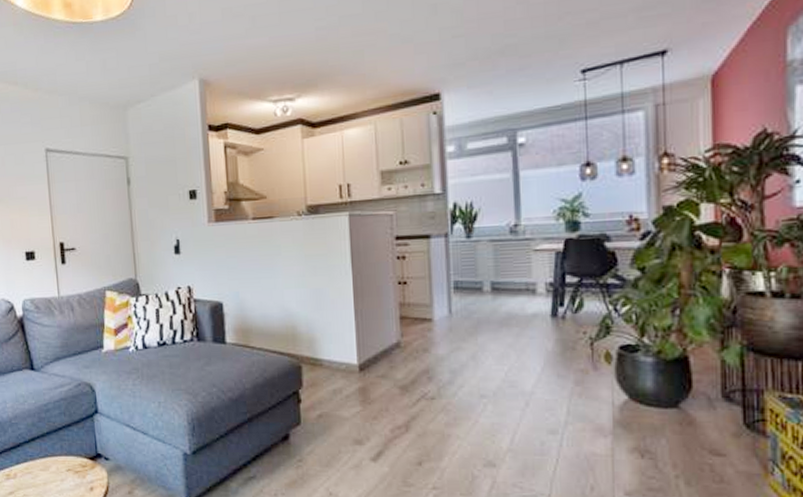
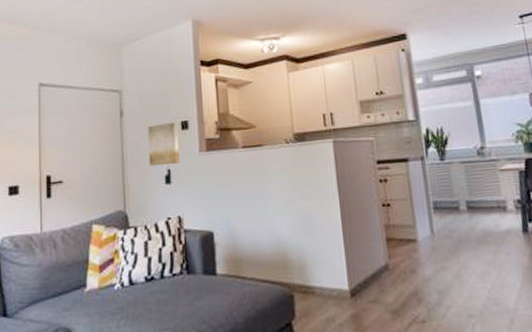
wall art: none [155,190,188,236] -> present [147,121,179,167]

